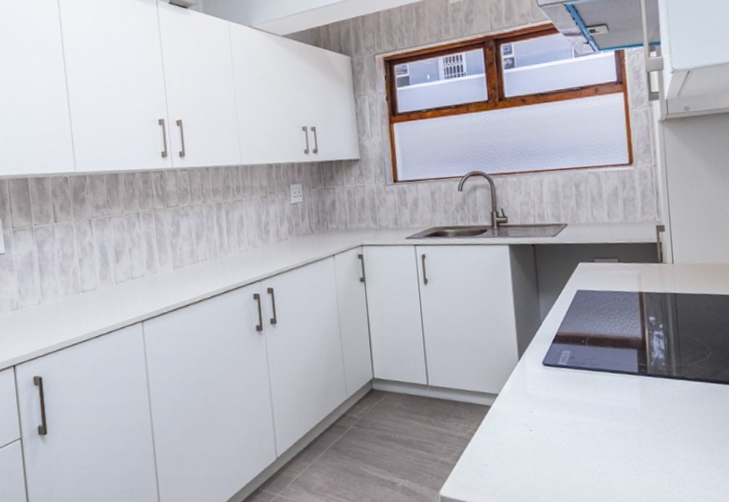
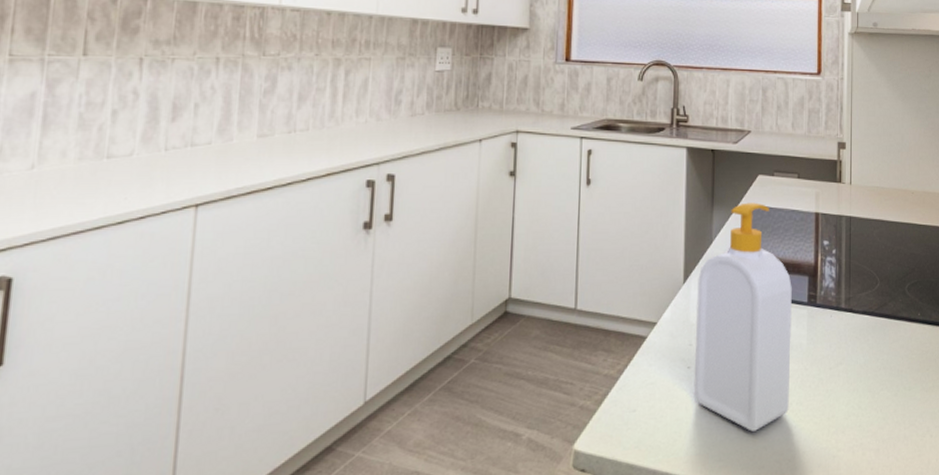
soap bottle: none [531,287,628,483] -> present [693,202,792,432]

